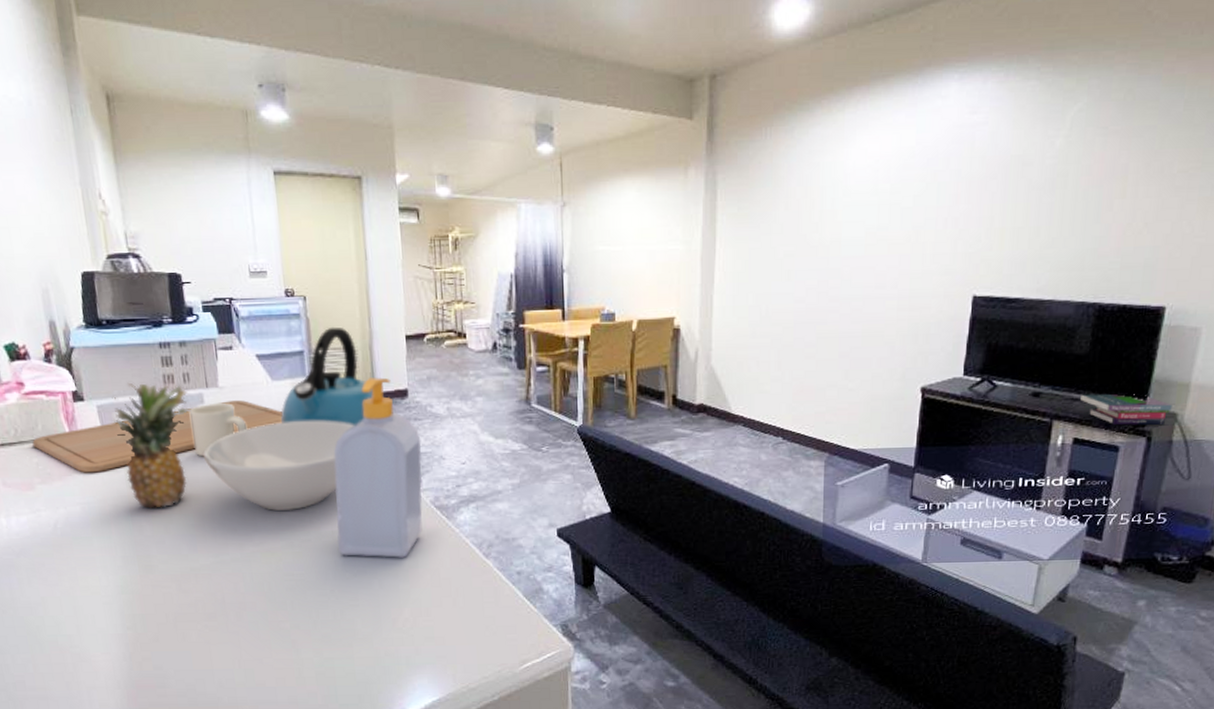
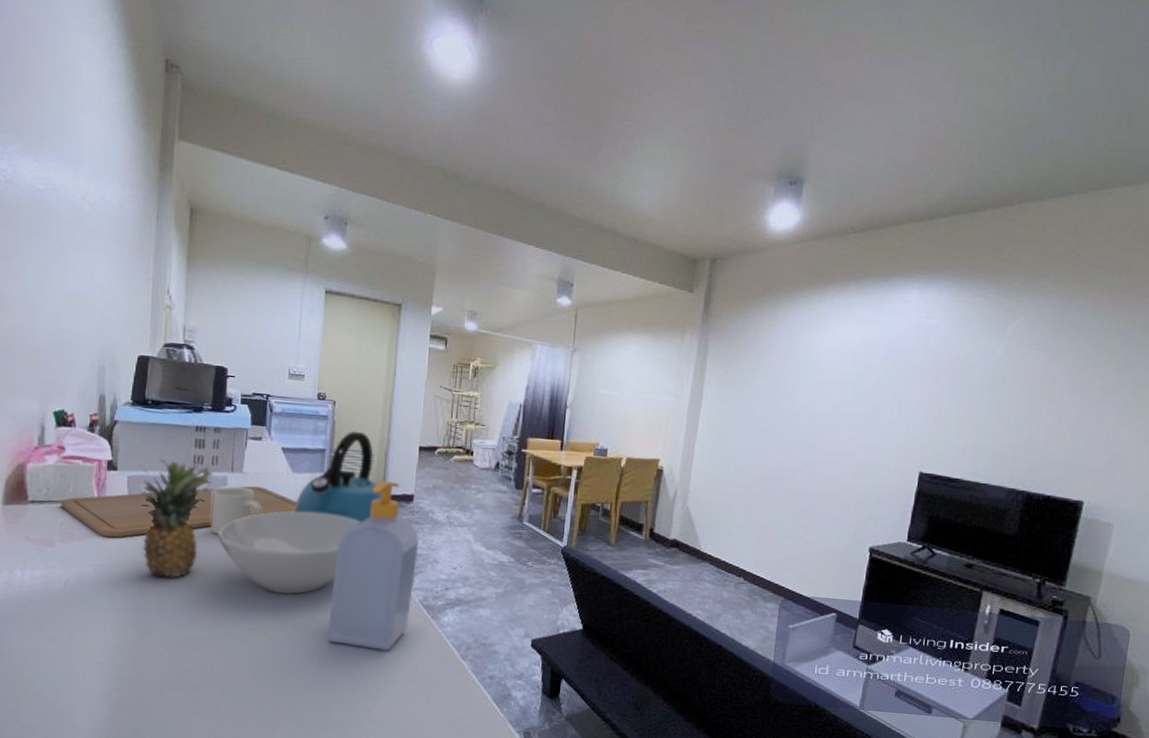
books: present [1080,393,1172,426] -> none [1007,570,1087,607]

